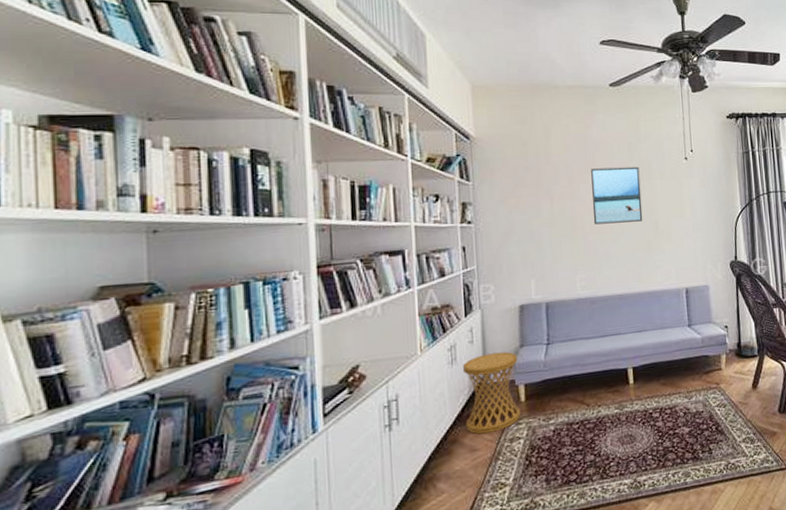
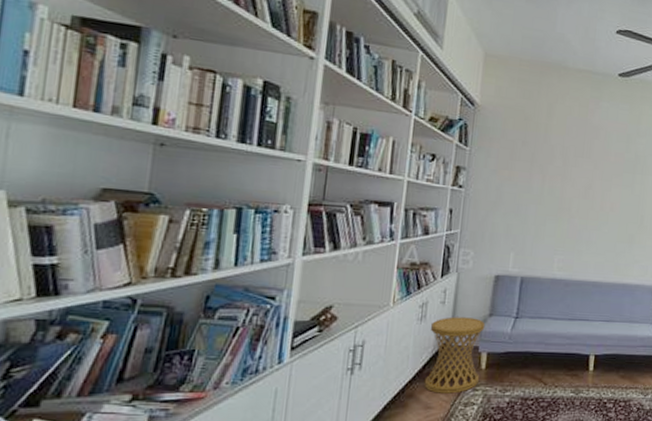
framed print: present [591,166,643,225] -> none [580,154,634,214]

